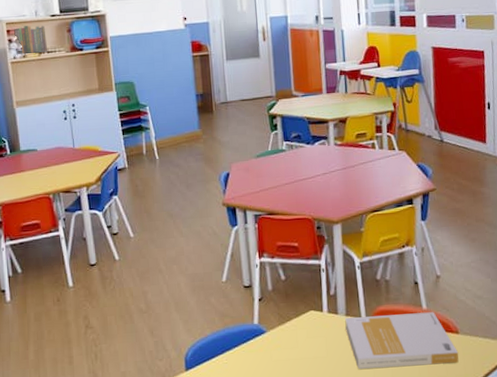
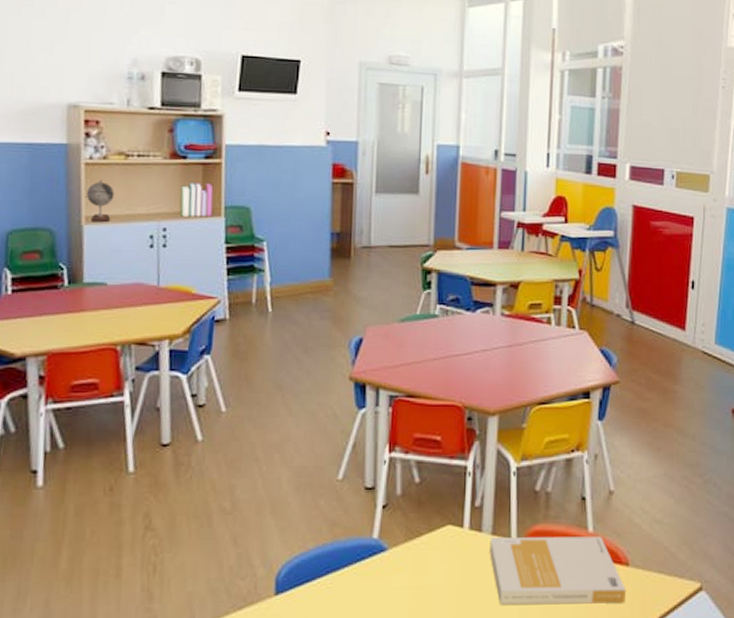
books: present [14,25,47,54] -> none [94,117,139,155]
globe: none [15,73,35,106] -> present [87,179,115,223]
books: none [81,67,106,94] -> present [179,183,214,217]

